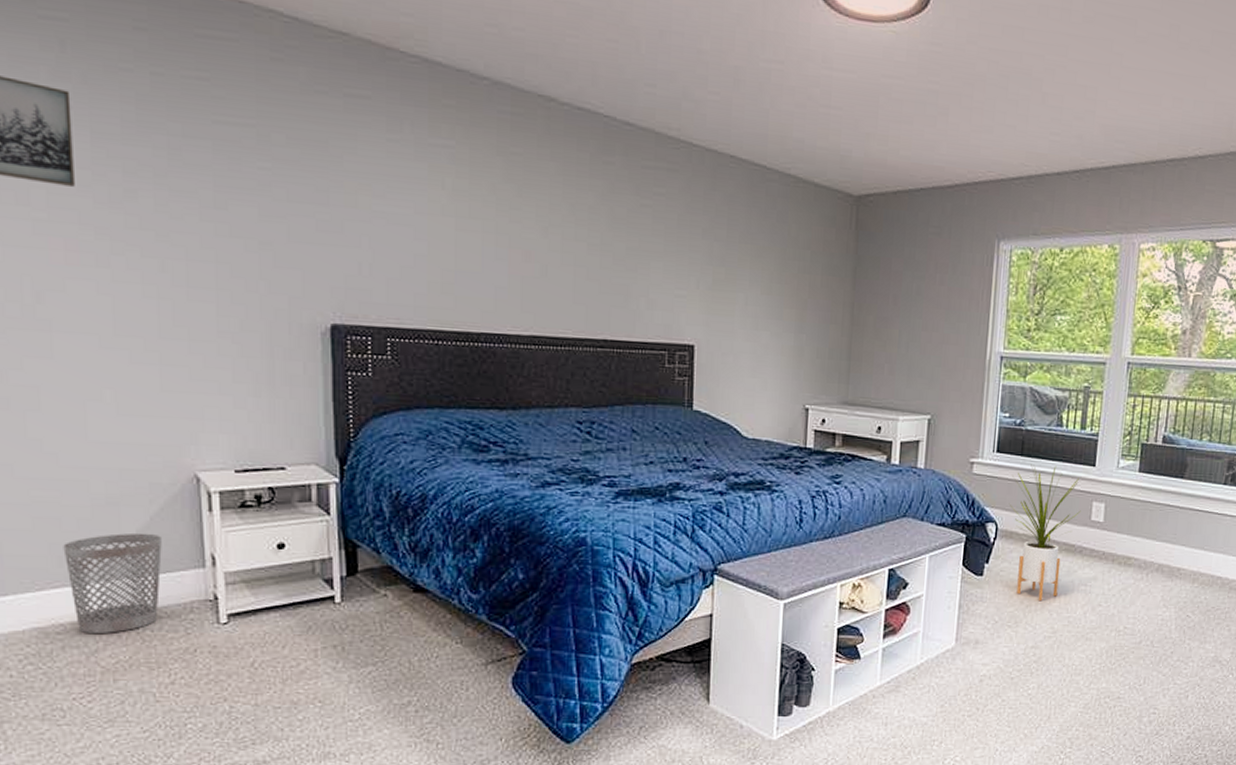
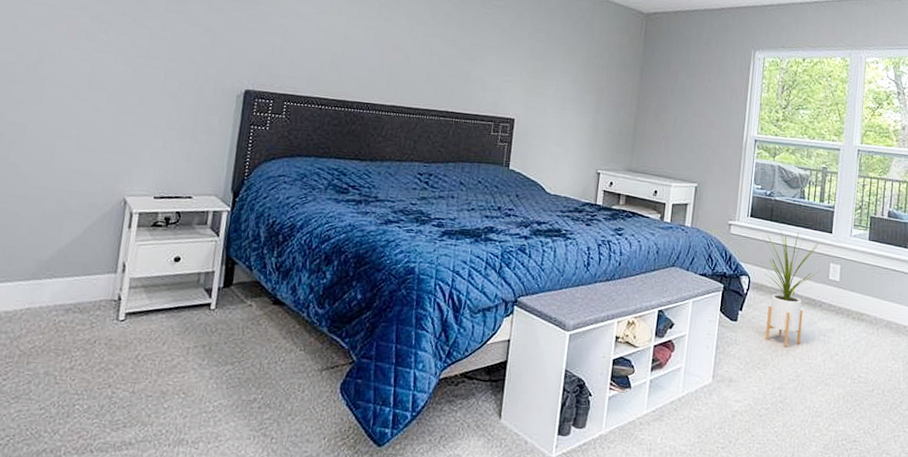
wastebasket: present [63,533,162,633] -> none [10,241,89,323]

